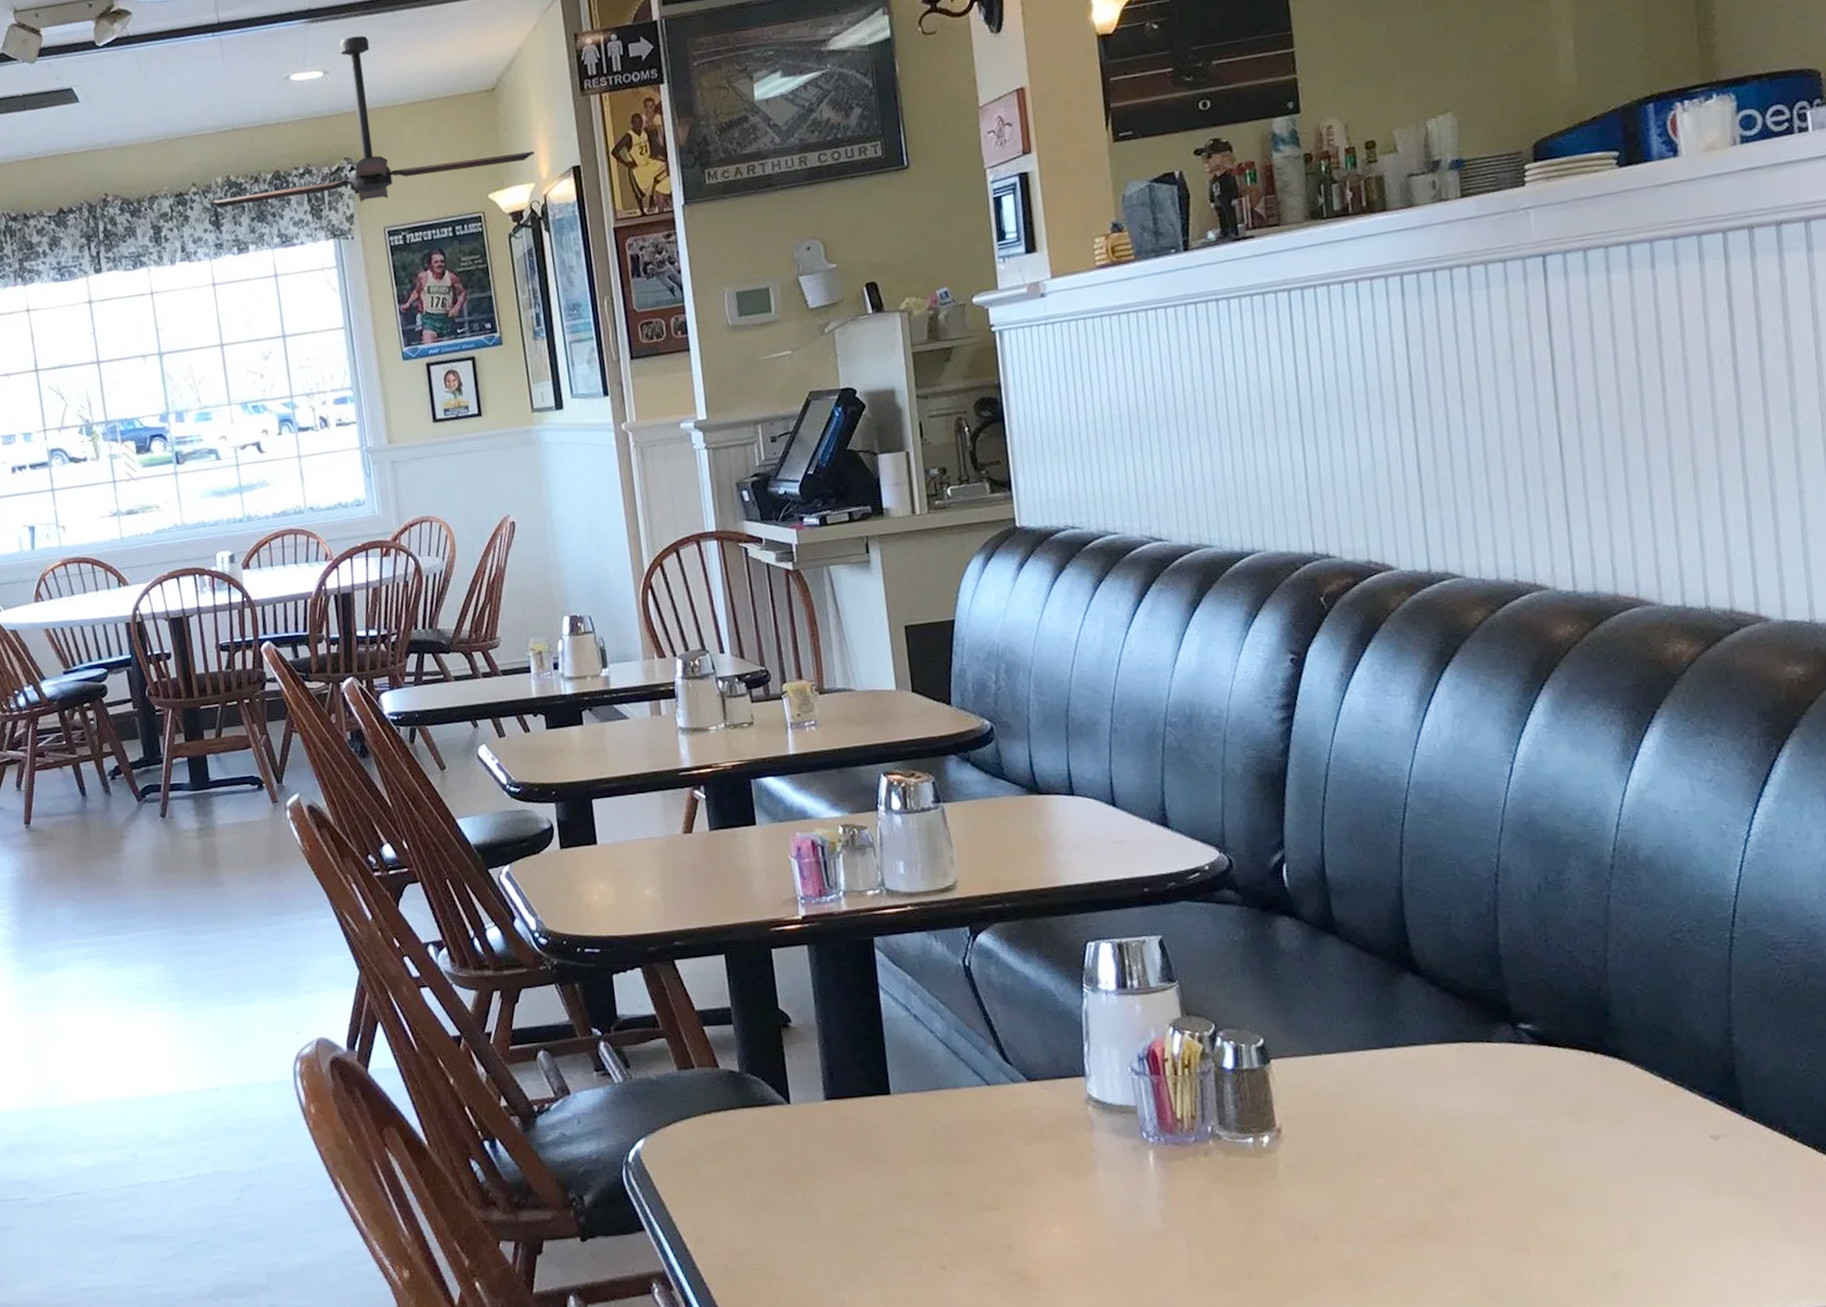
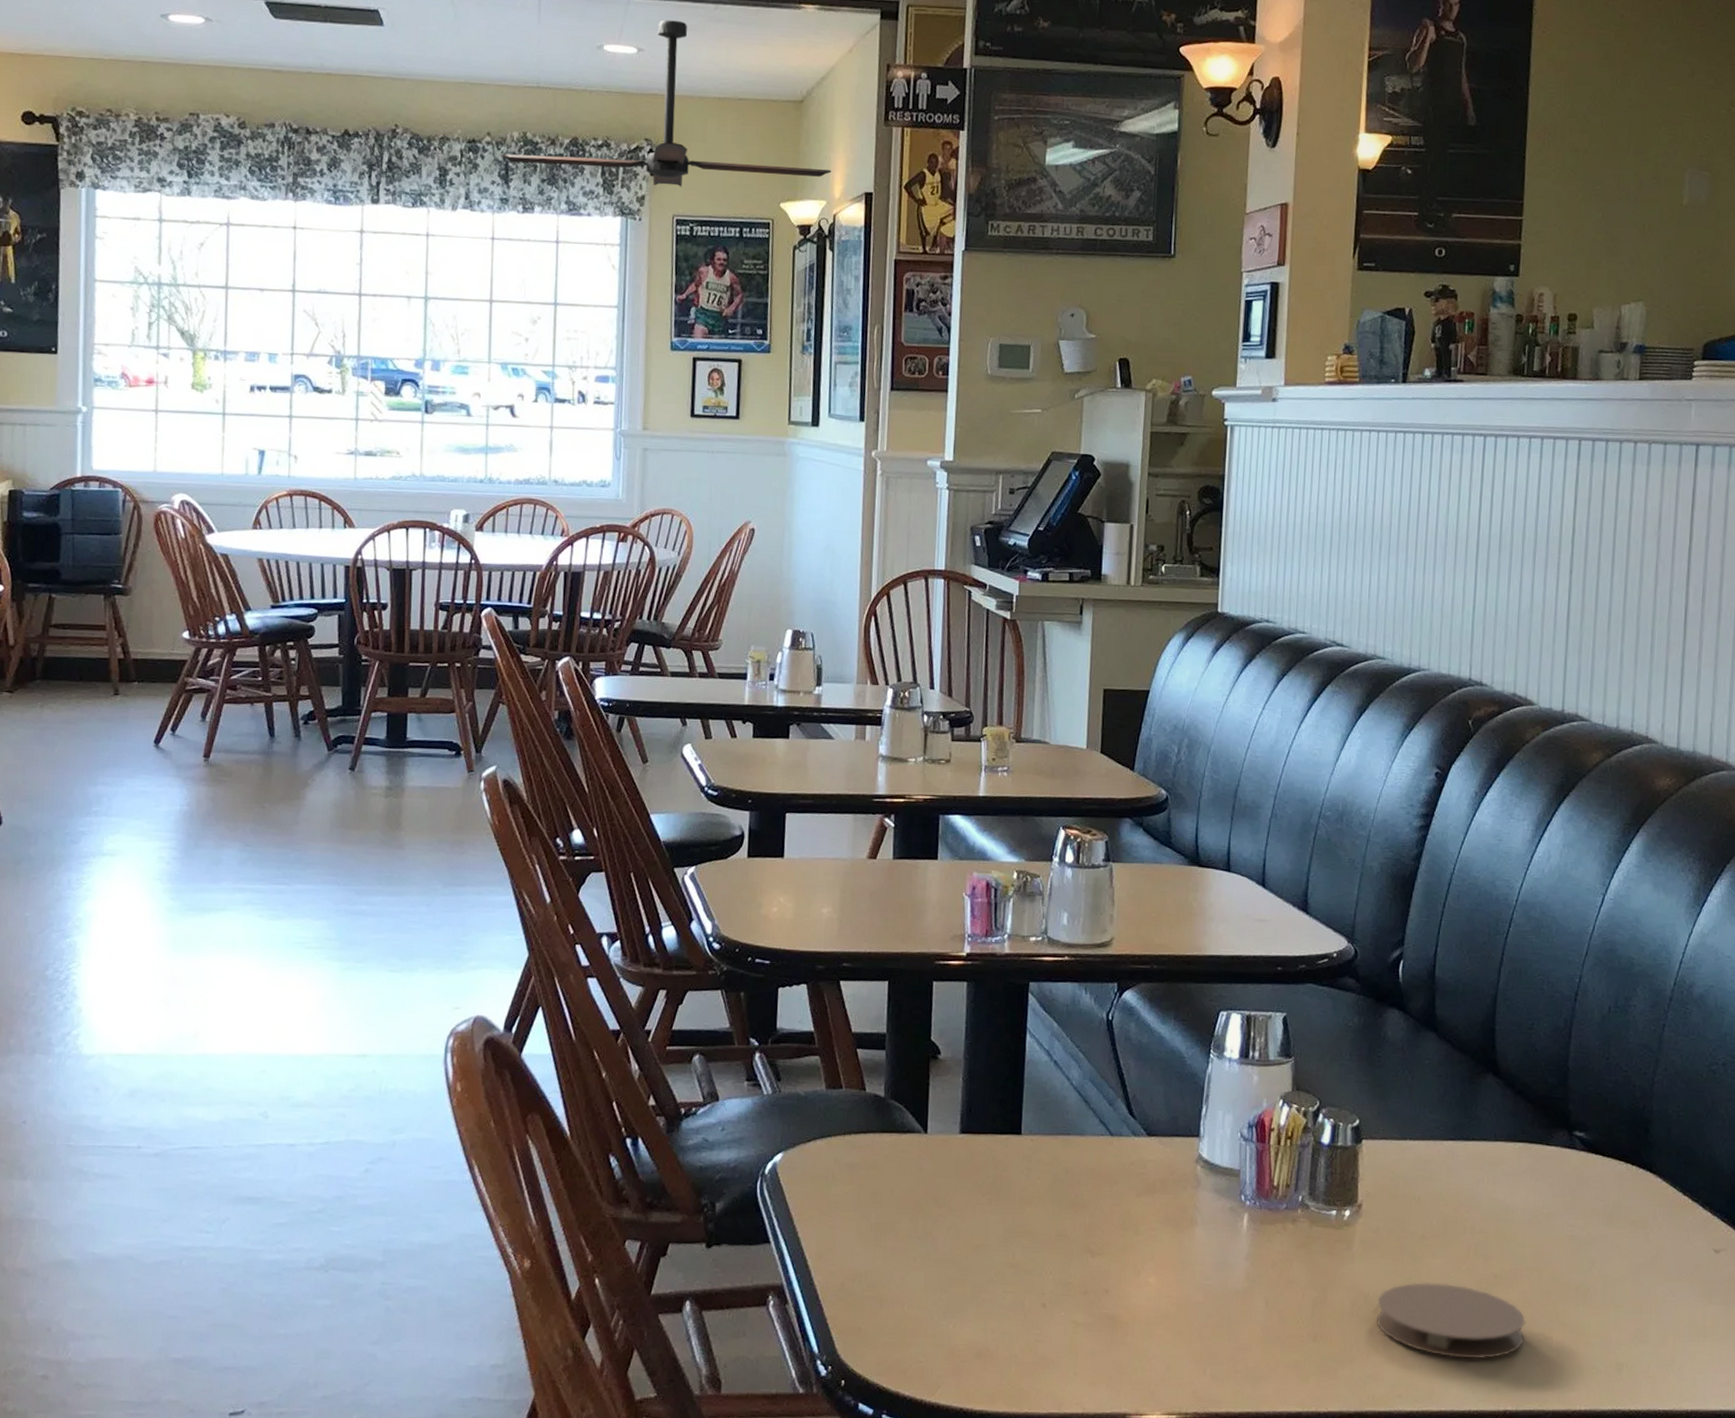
coaster: none [1315,1203,1496,1283] -> present [1376,1282,1526,1359]

